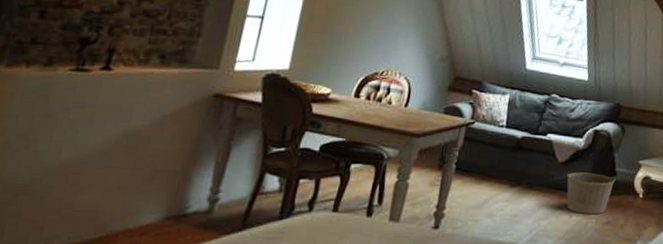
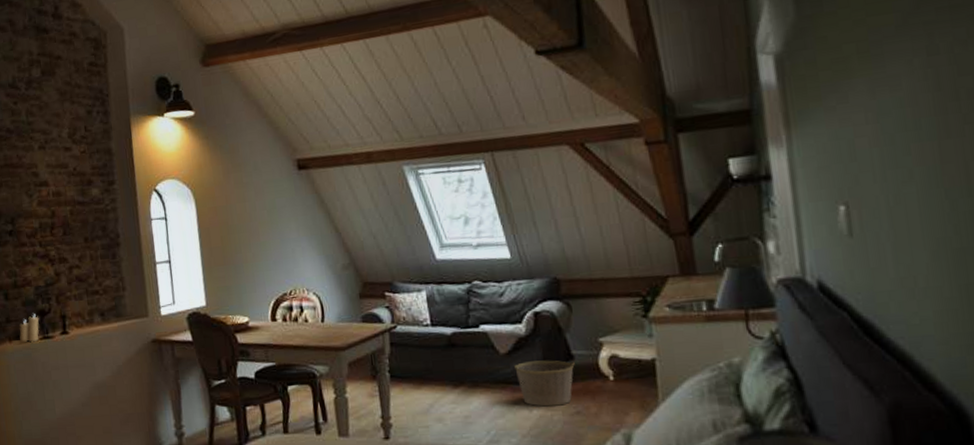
candle: none [42,40,79,73] -> present [19,314,40,343]

